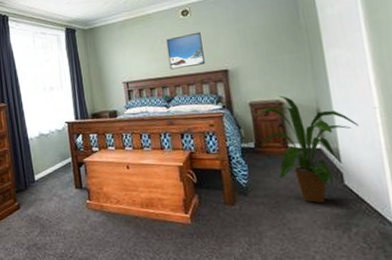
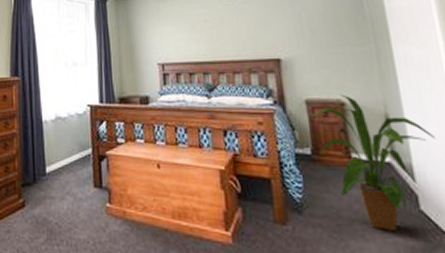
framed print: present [166,31,205,70] -> none [209,13,254,54]

